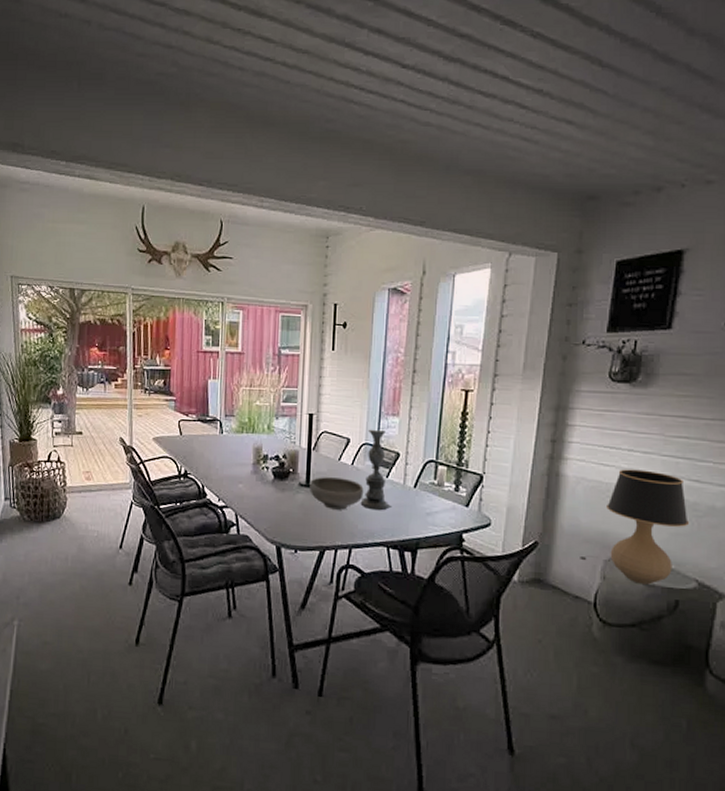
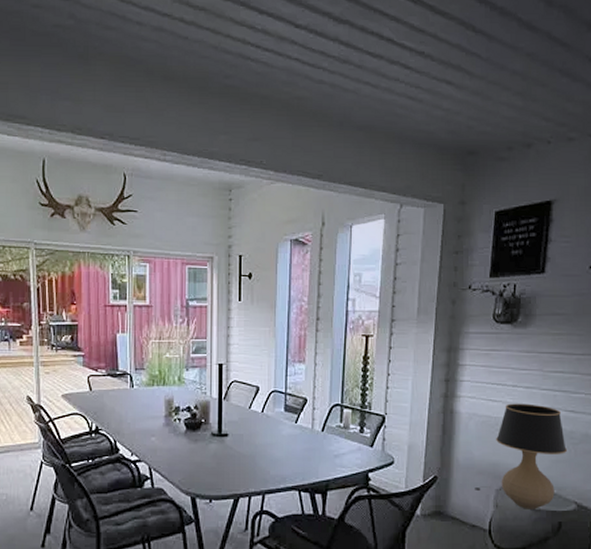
bowl: present [310,477,364,510] -> none [222,426,274,457]
candlestick: present [360,429,393,511] -> none [271,376,302,456]

